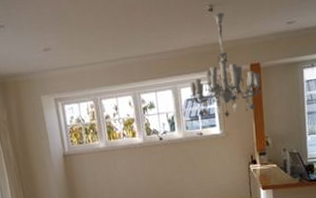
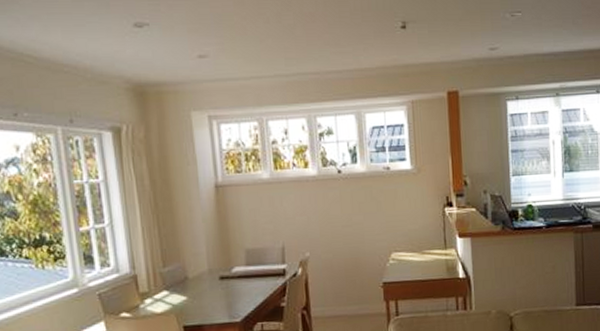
chandelier: present [189,12,262,118] -> none [375,31,460,152]

